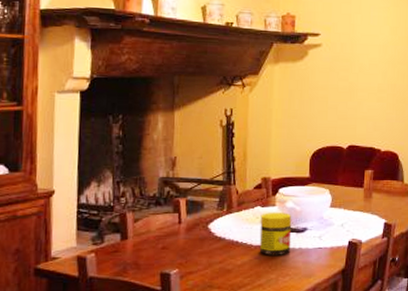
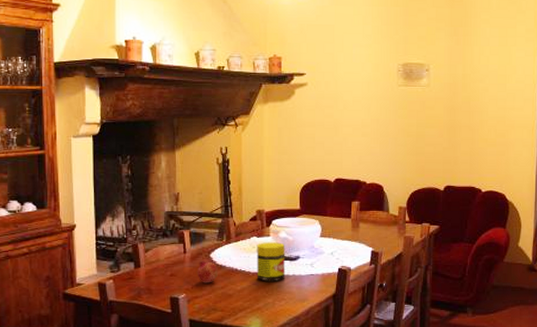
fruit: none [192,232,216,257] -> present [196,260,218,283]

